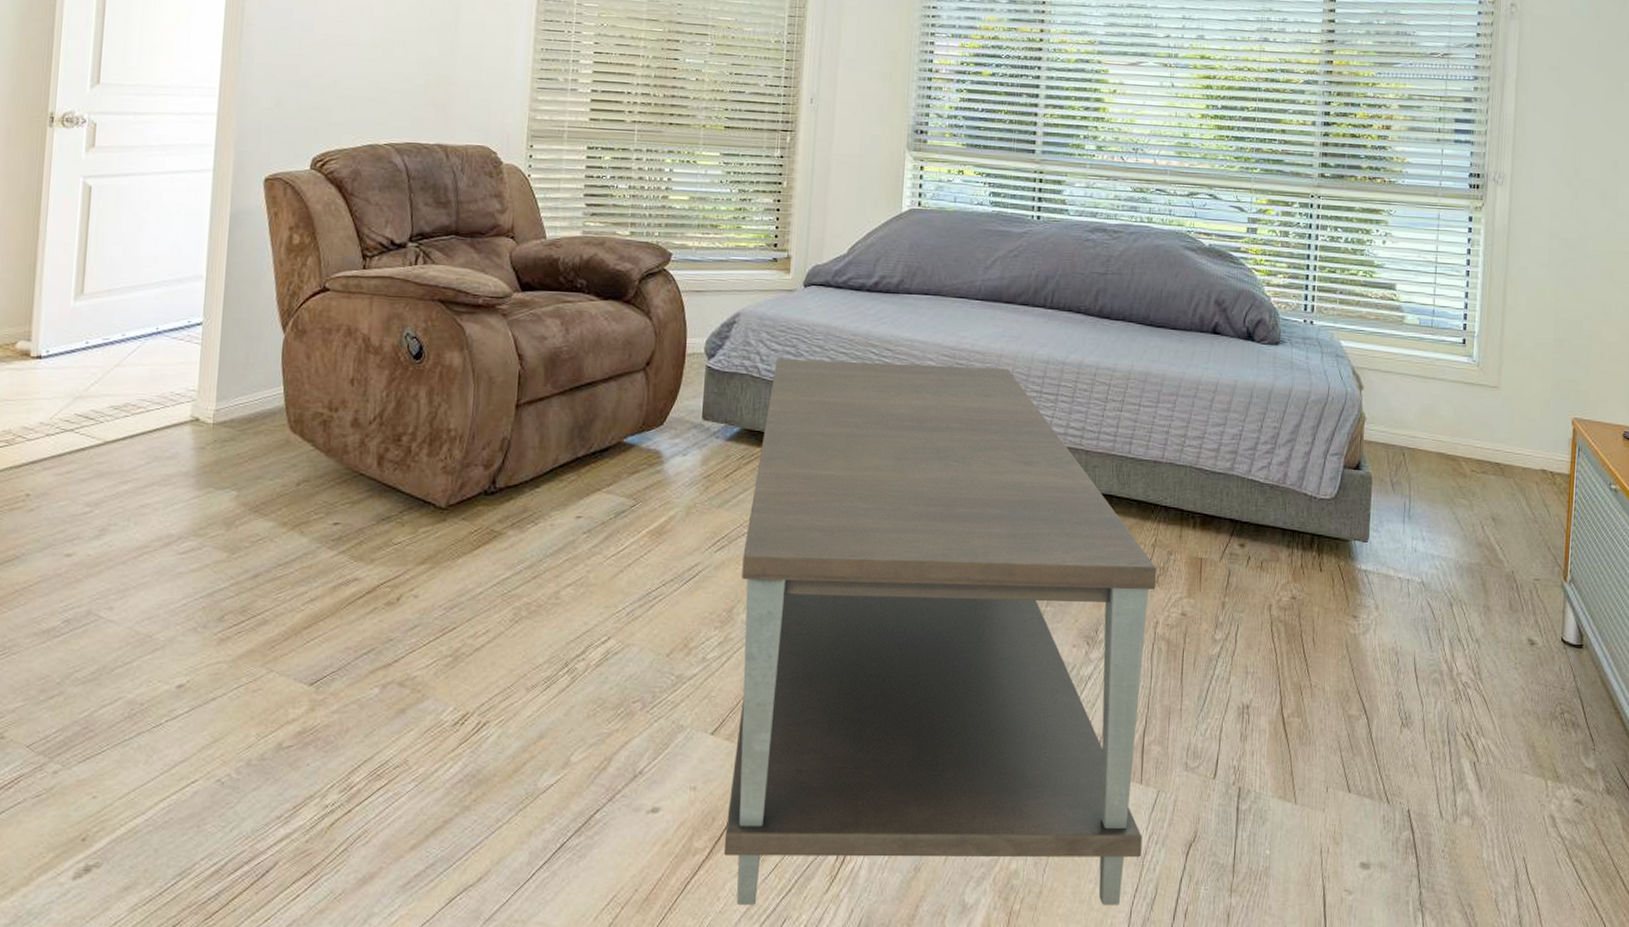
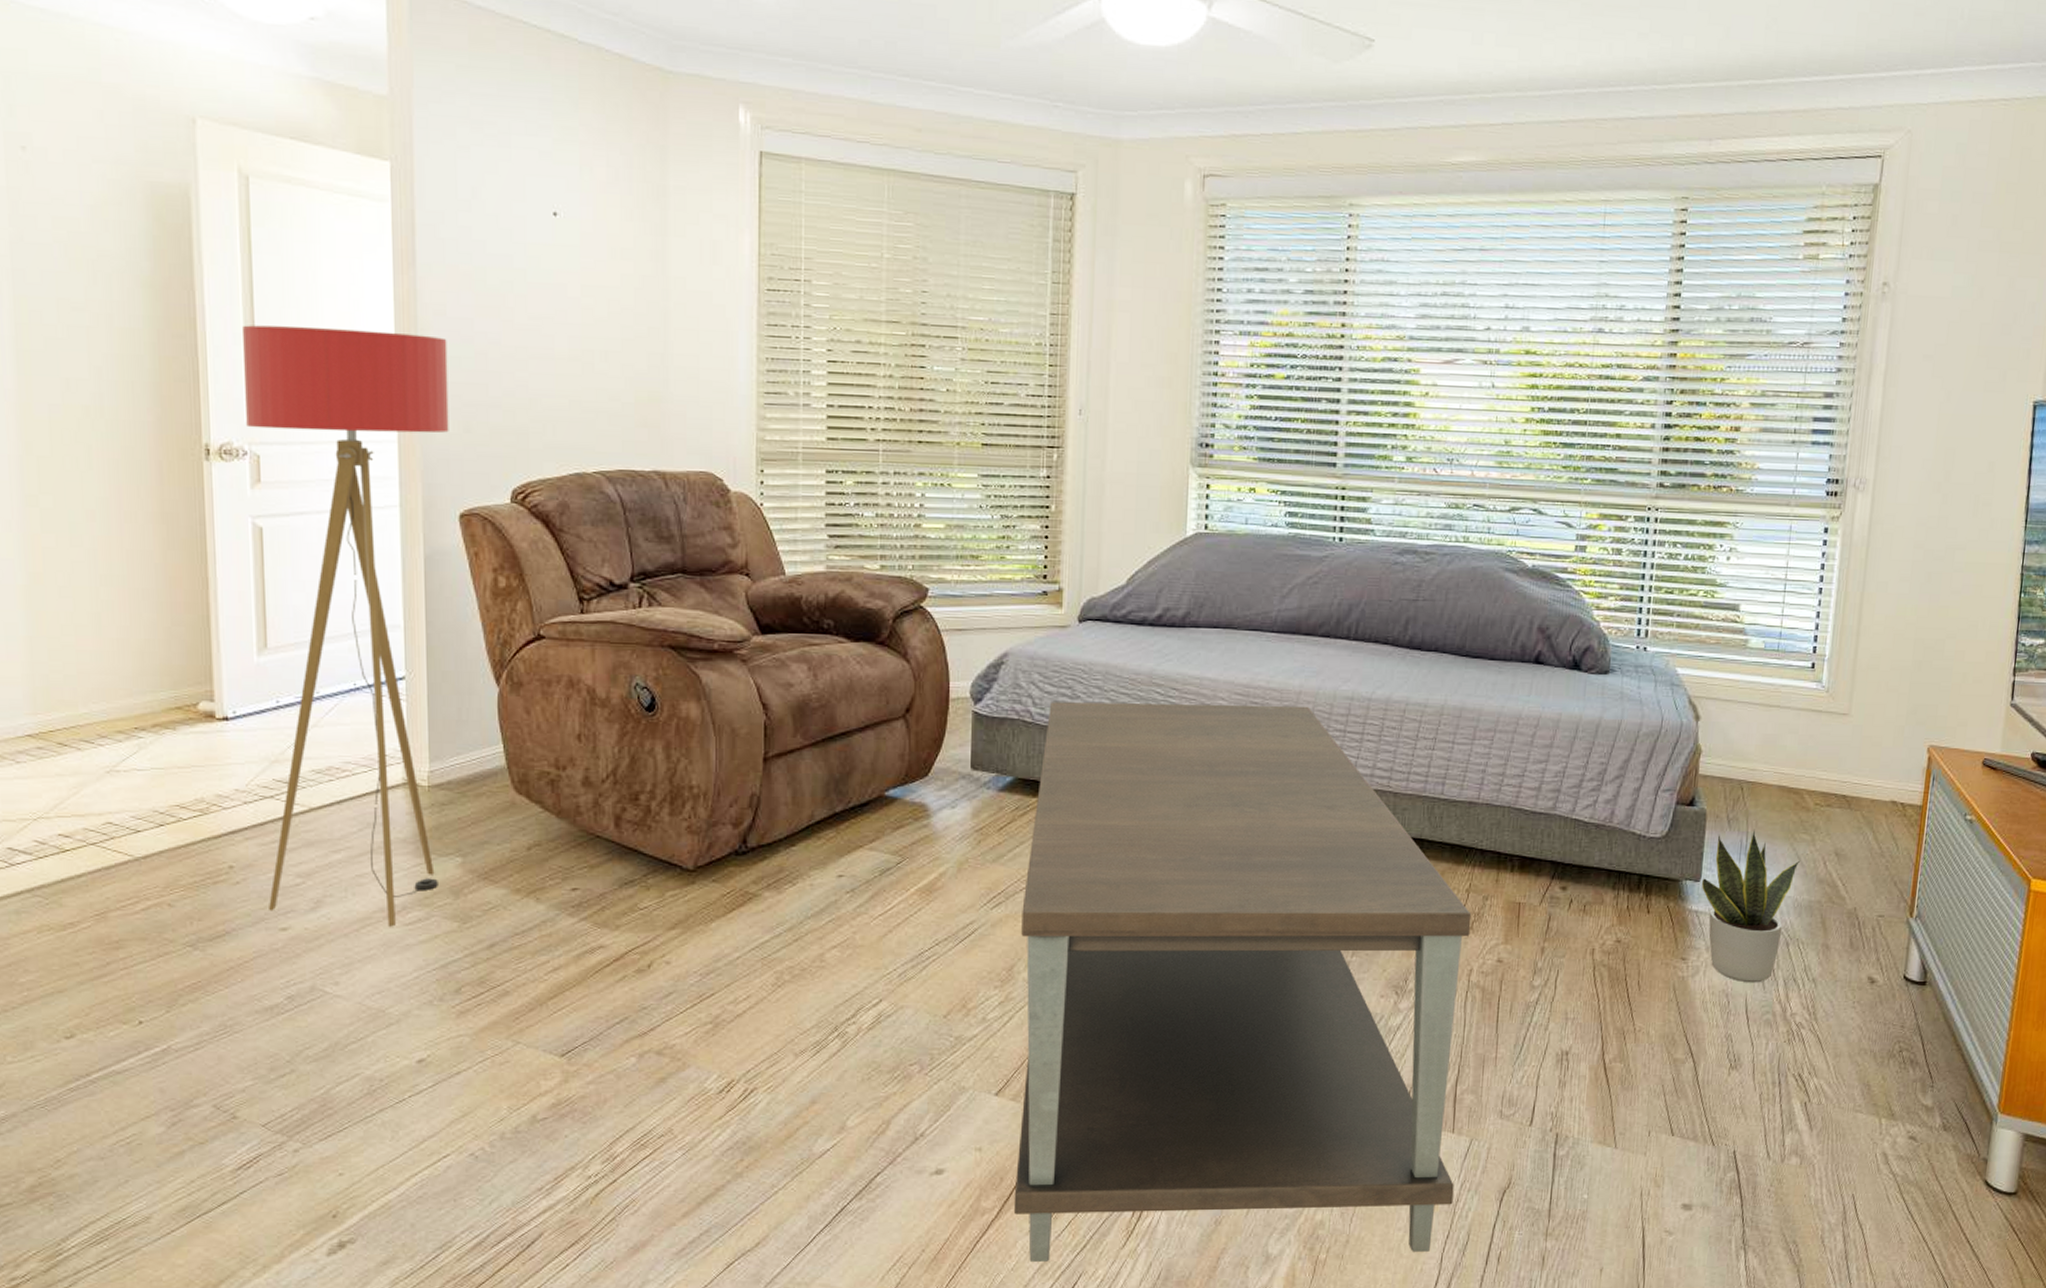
floor lamp: none [57,11,268,555] -> present [243,325,449,927]
potted plant: none [1369,493,1460,642] -> present [1701,829,1801,983]

